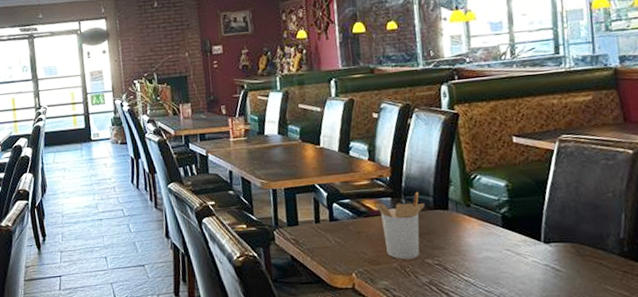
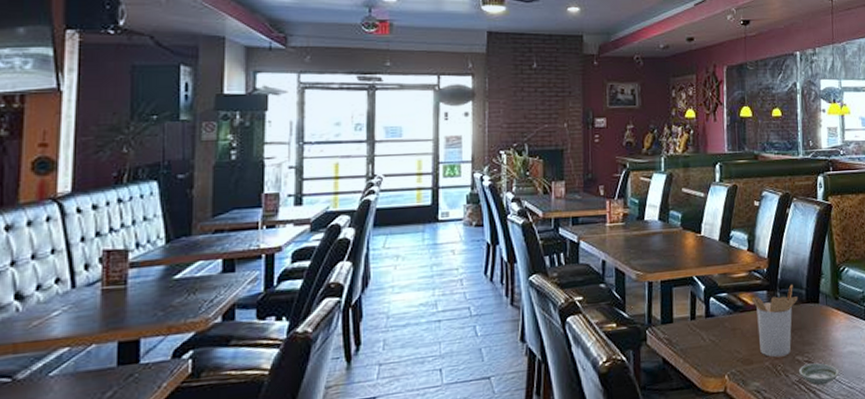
saucer: none [428,266,474,288] -> present [798,362,839,386]

